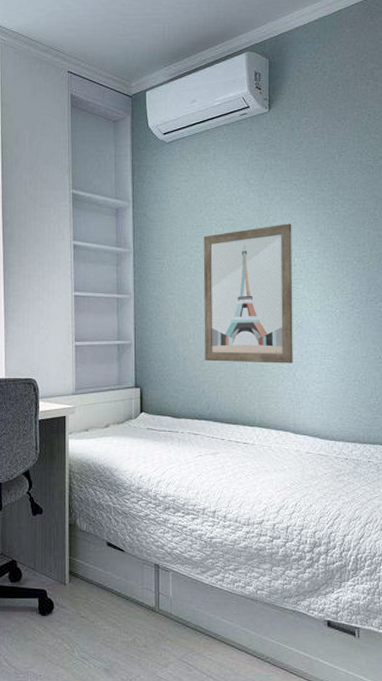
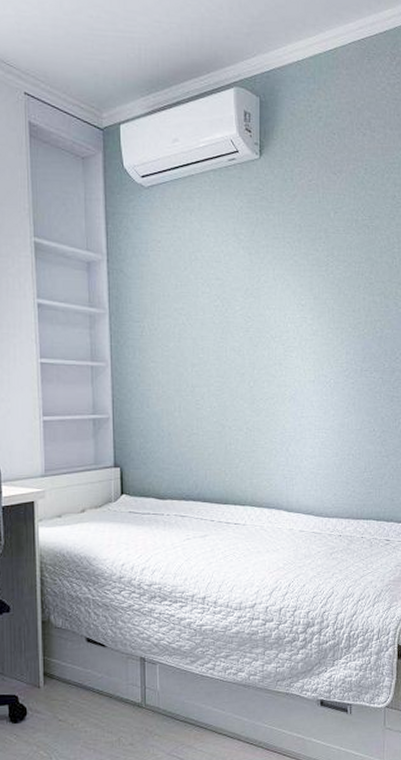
wall art: present [203,223,293,364] -> none [188,285,286,438]

